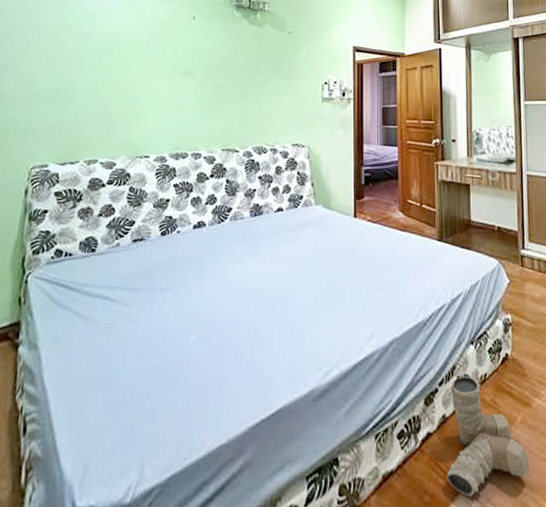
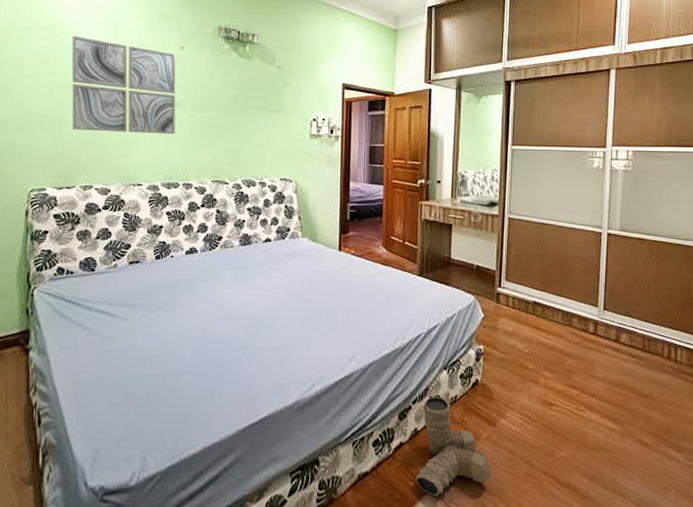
wall art: none [79,9,187,104] -> present [71,35,176,135]

